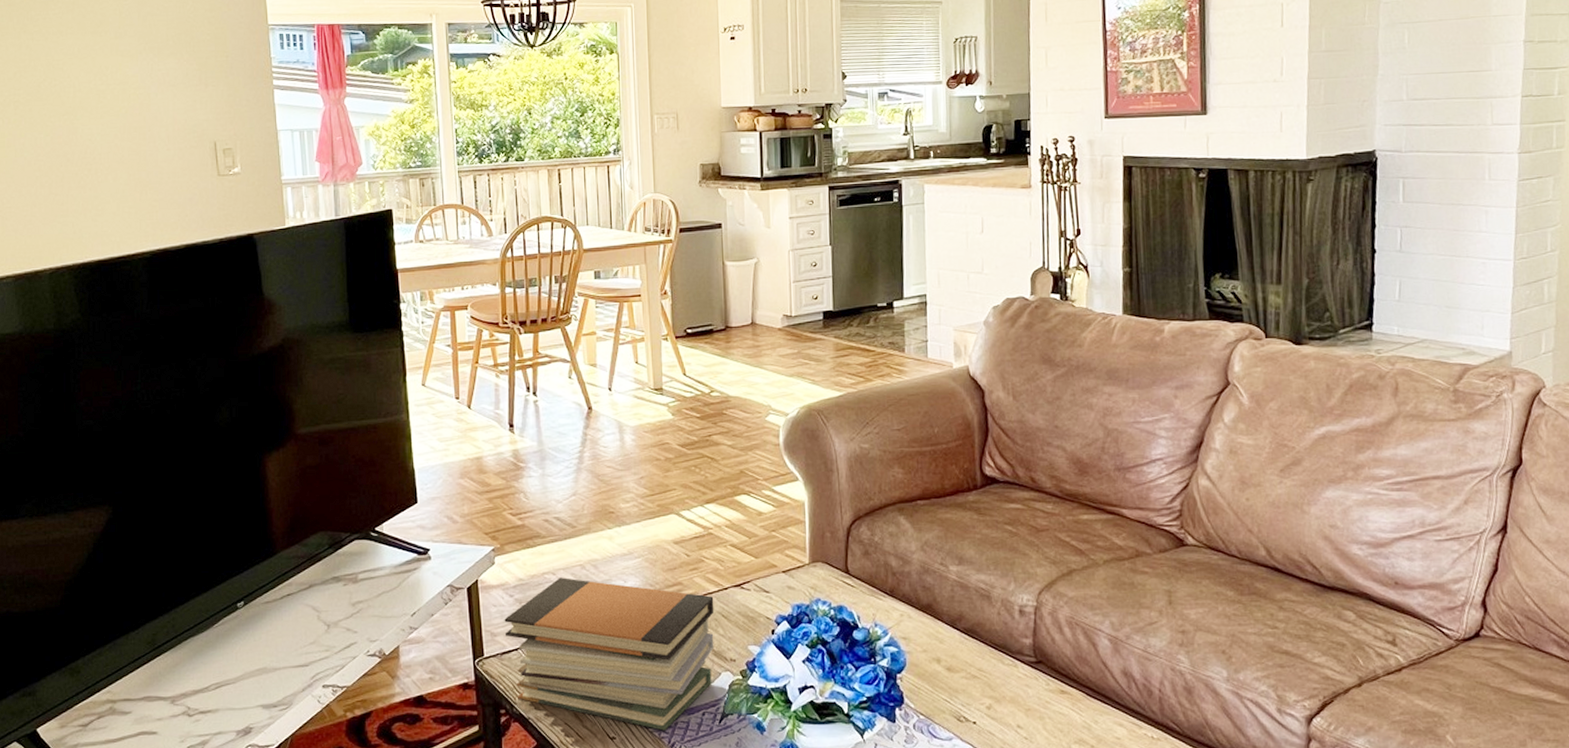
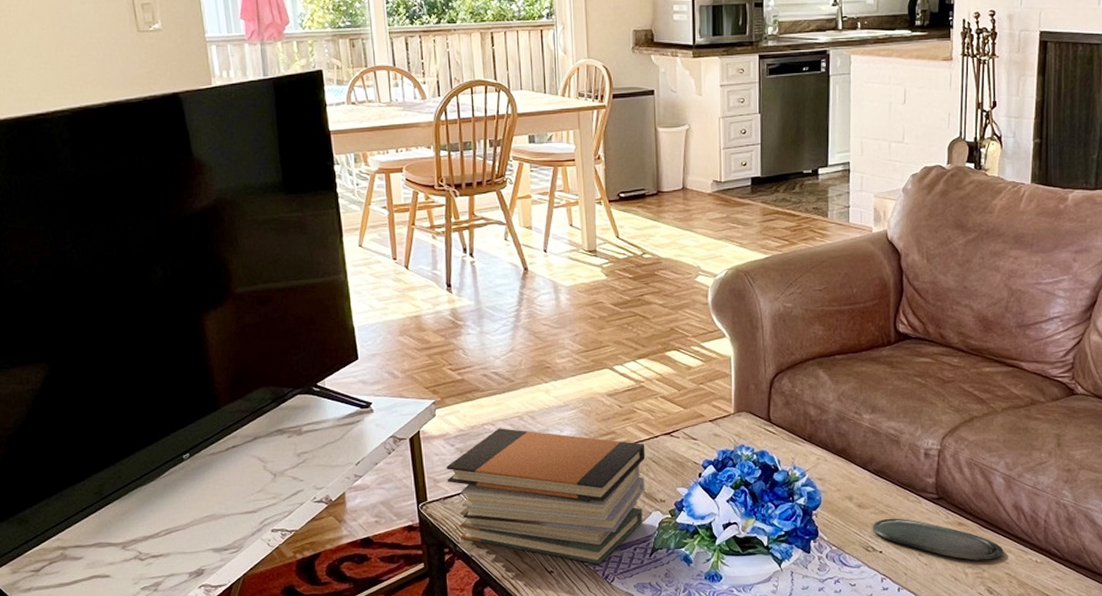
oval tray: none [963,684,1114,735] -> present [872,518,1004,560]

